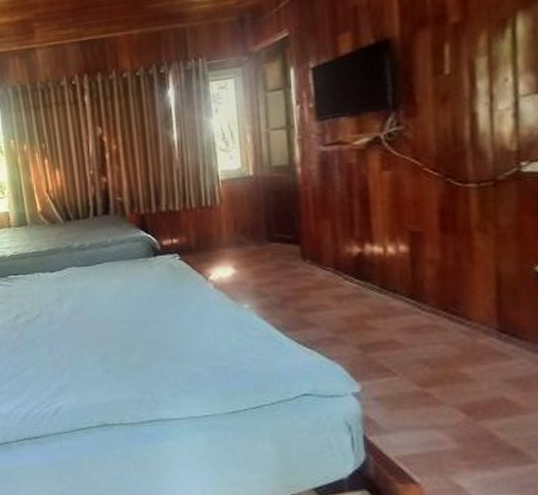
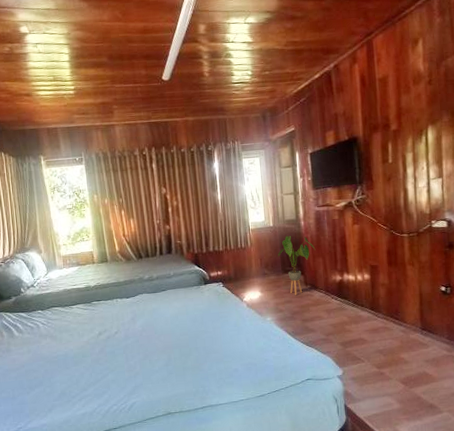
house plant: none [261,188,320,274] -> present [278,235,316,296]

